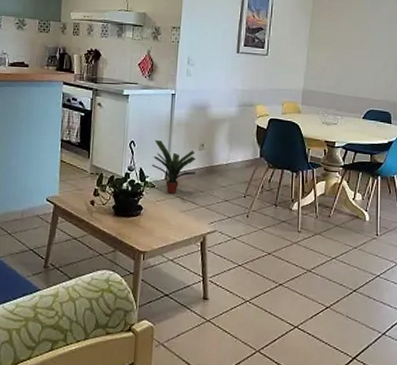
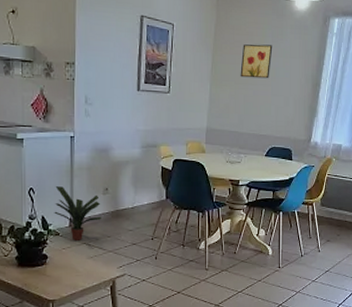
wall art: none [338,10,371,43] -> present [240,44,273,79]

